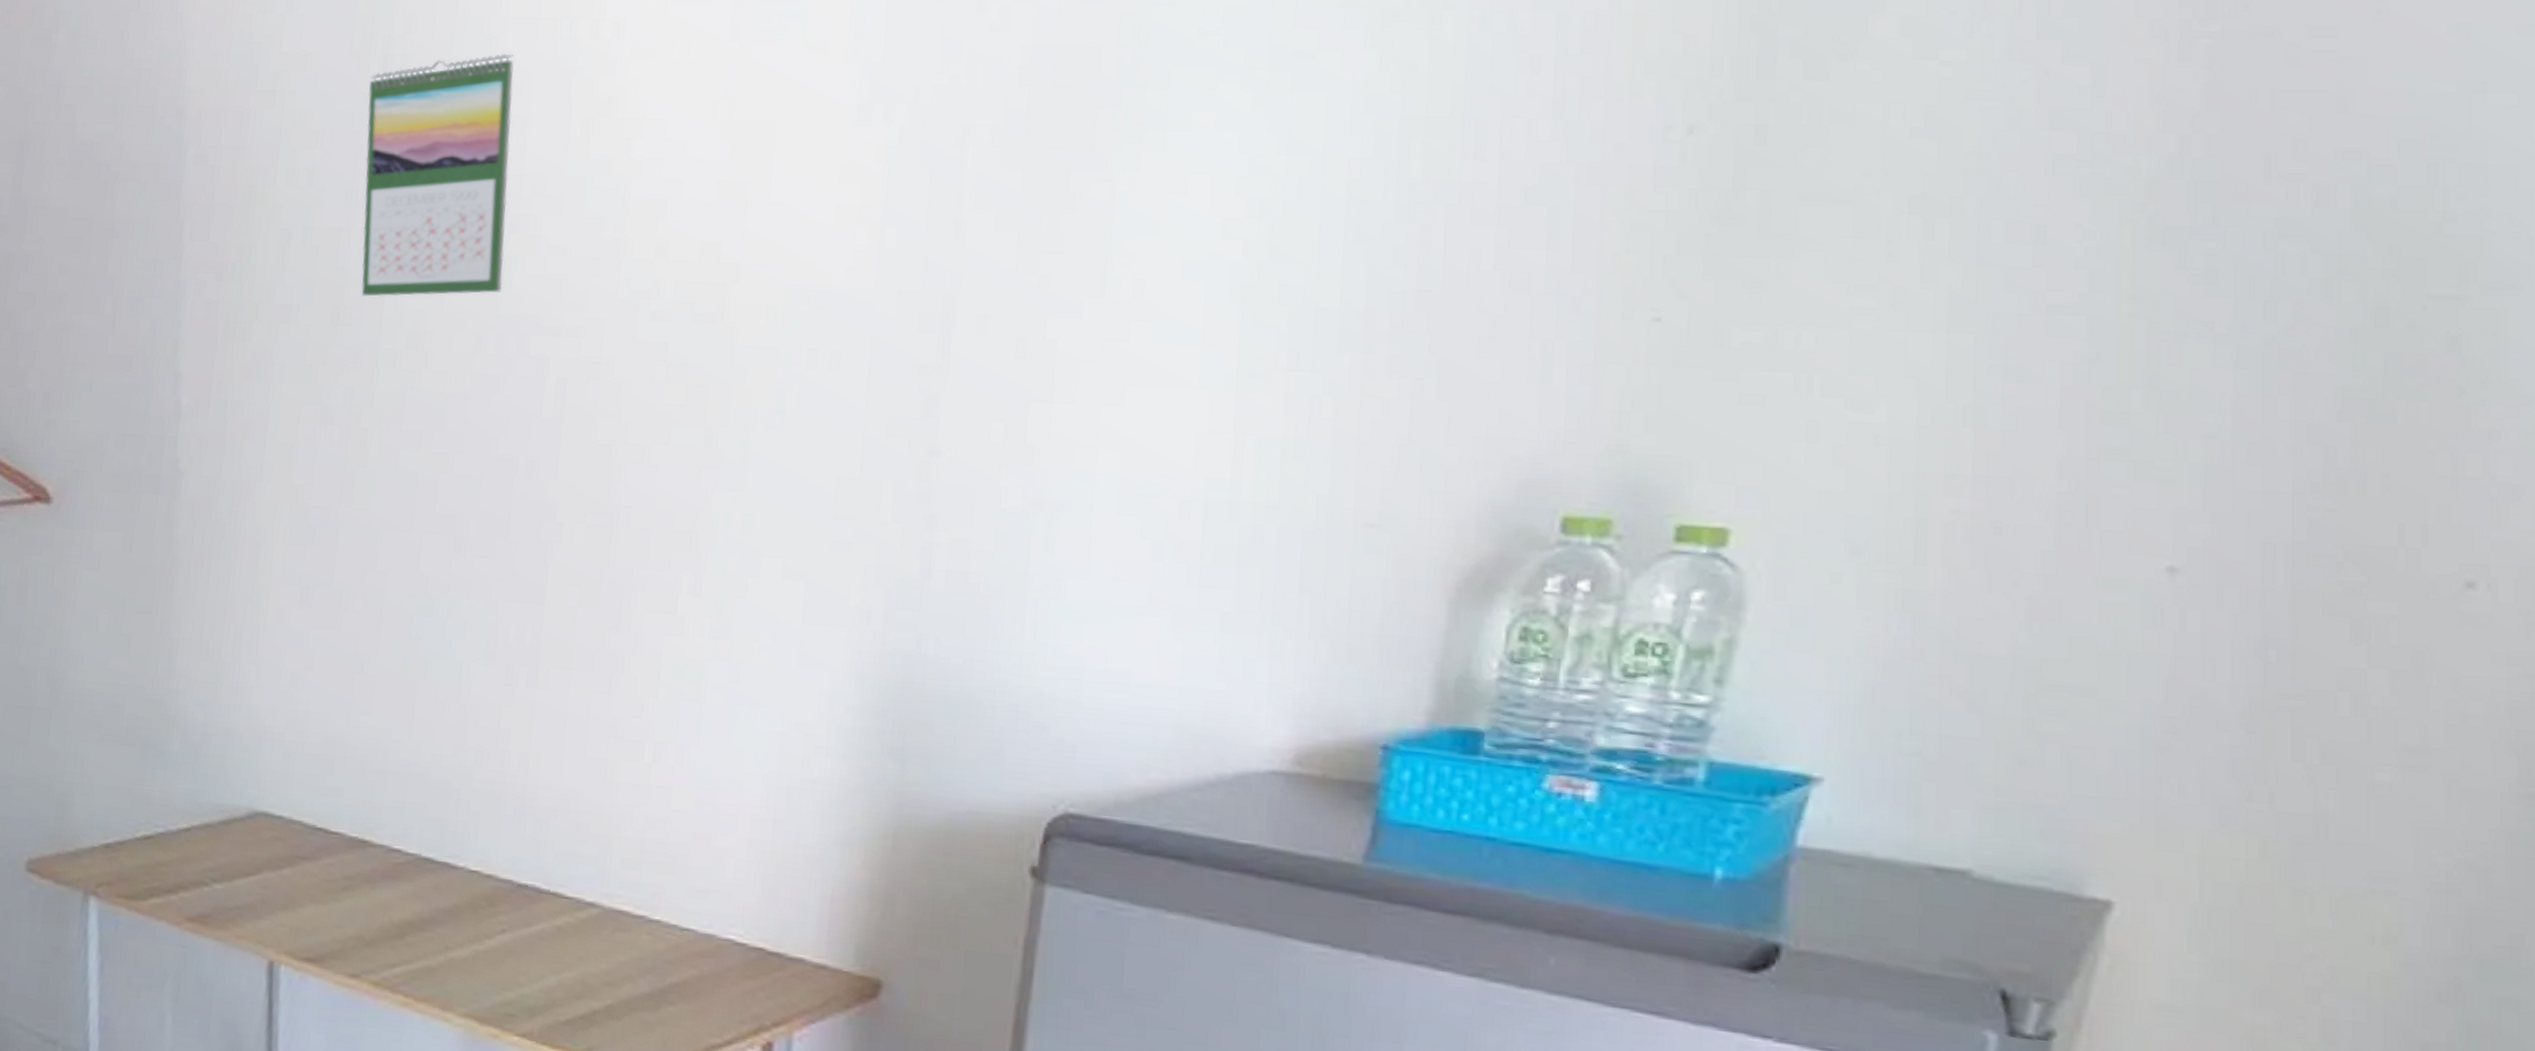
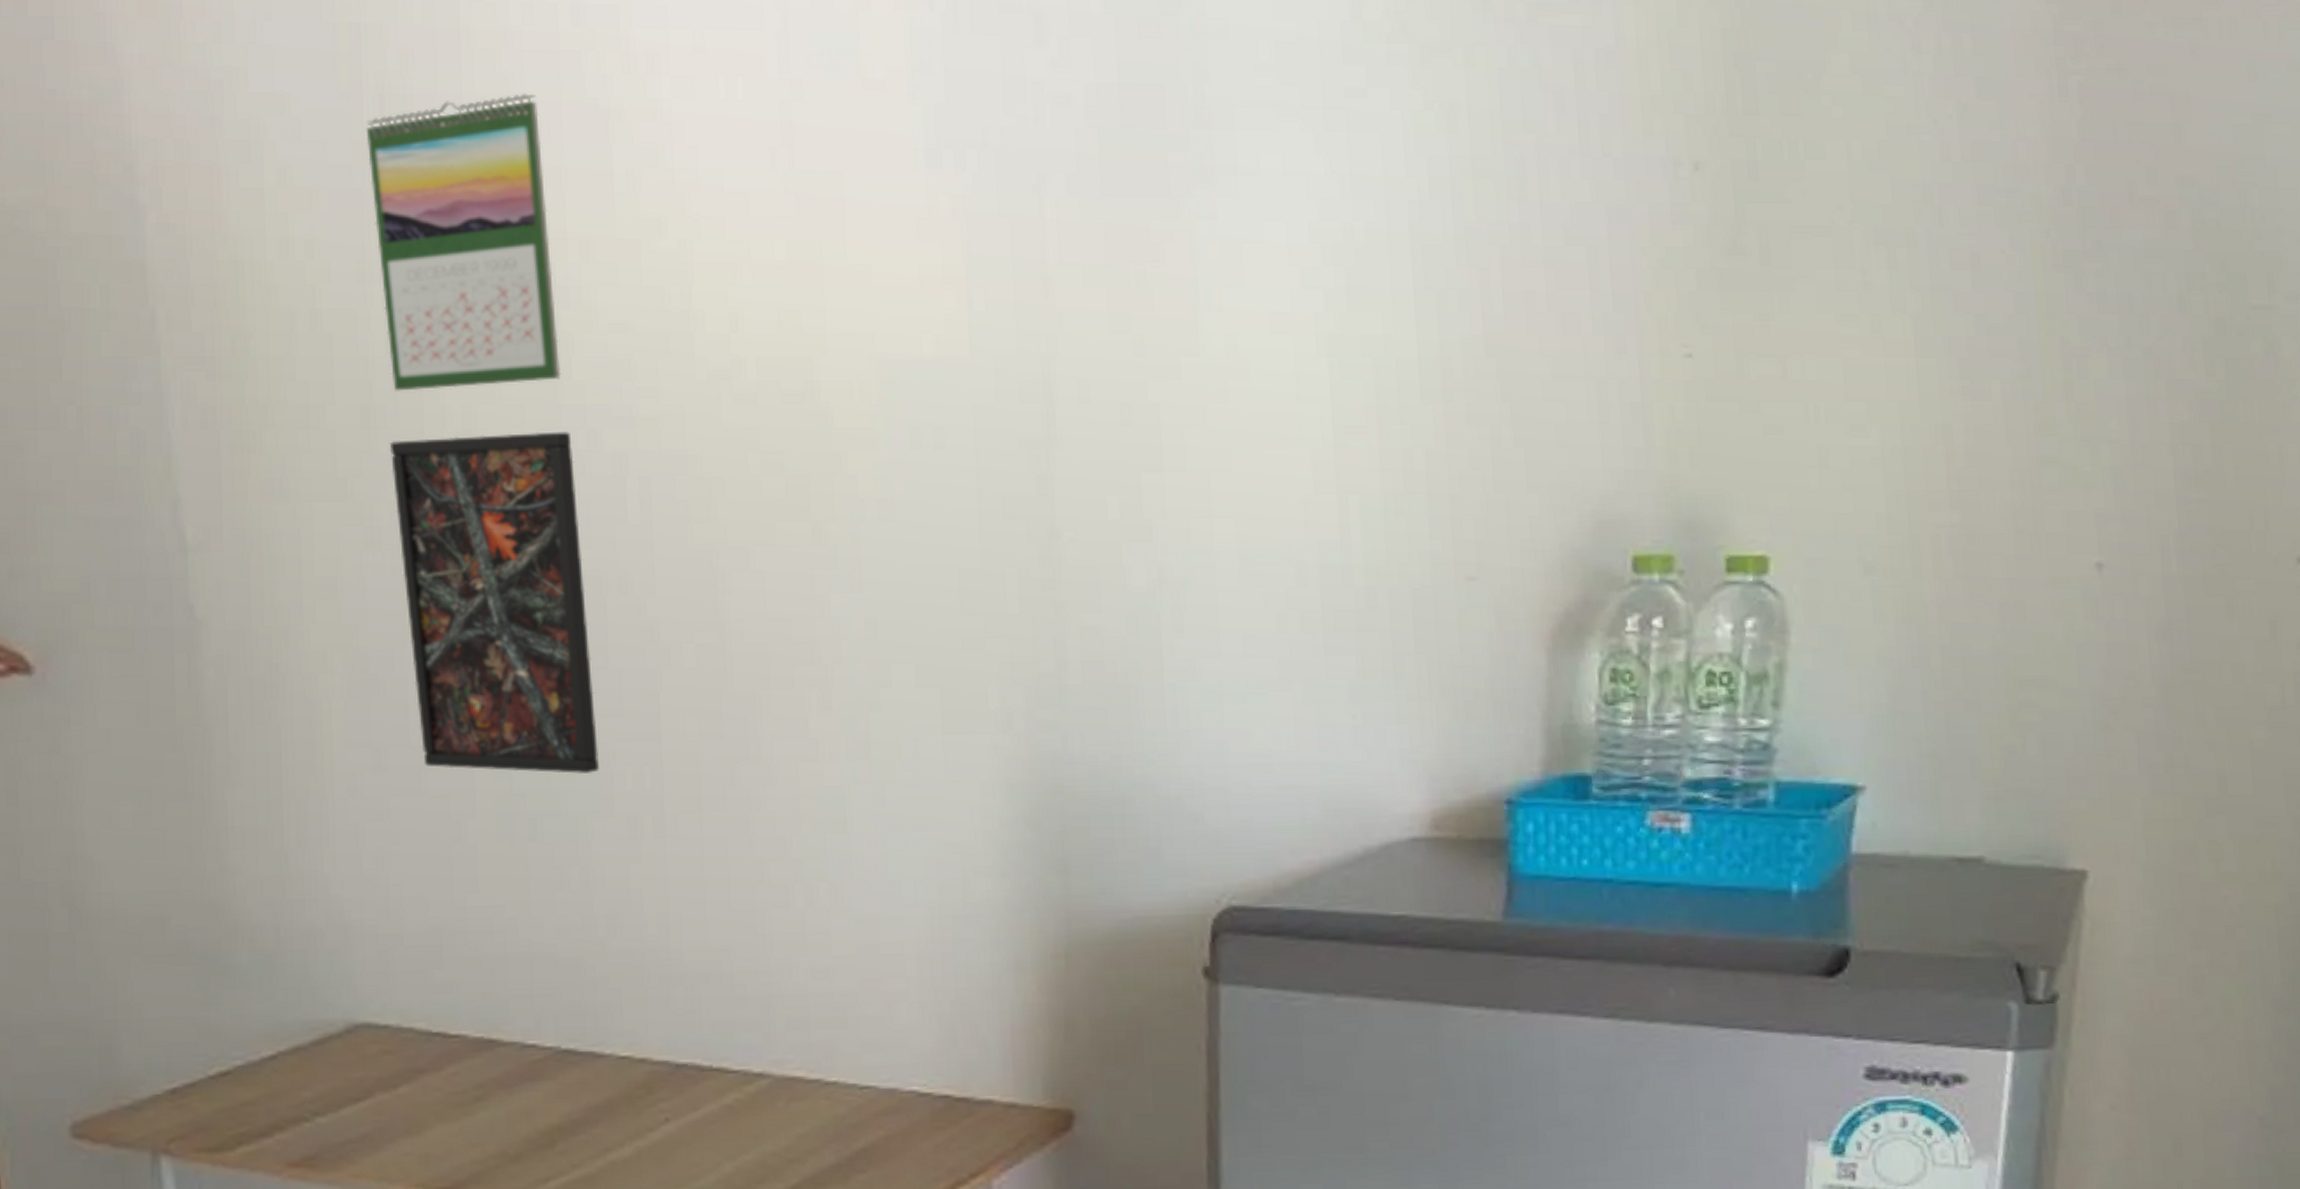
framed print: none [341,335,503,627] -> present [389,431,599,775]

